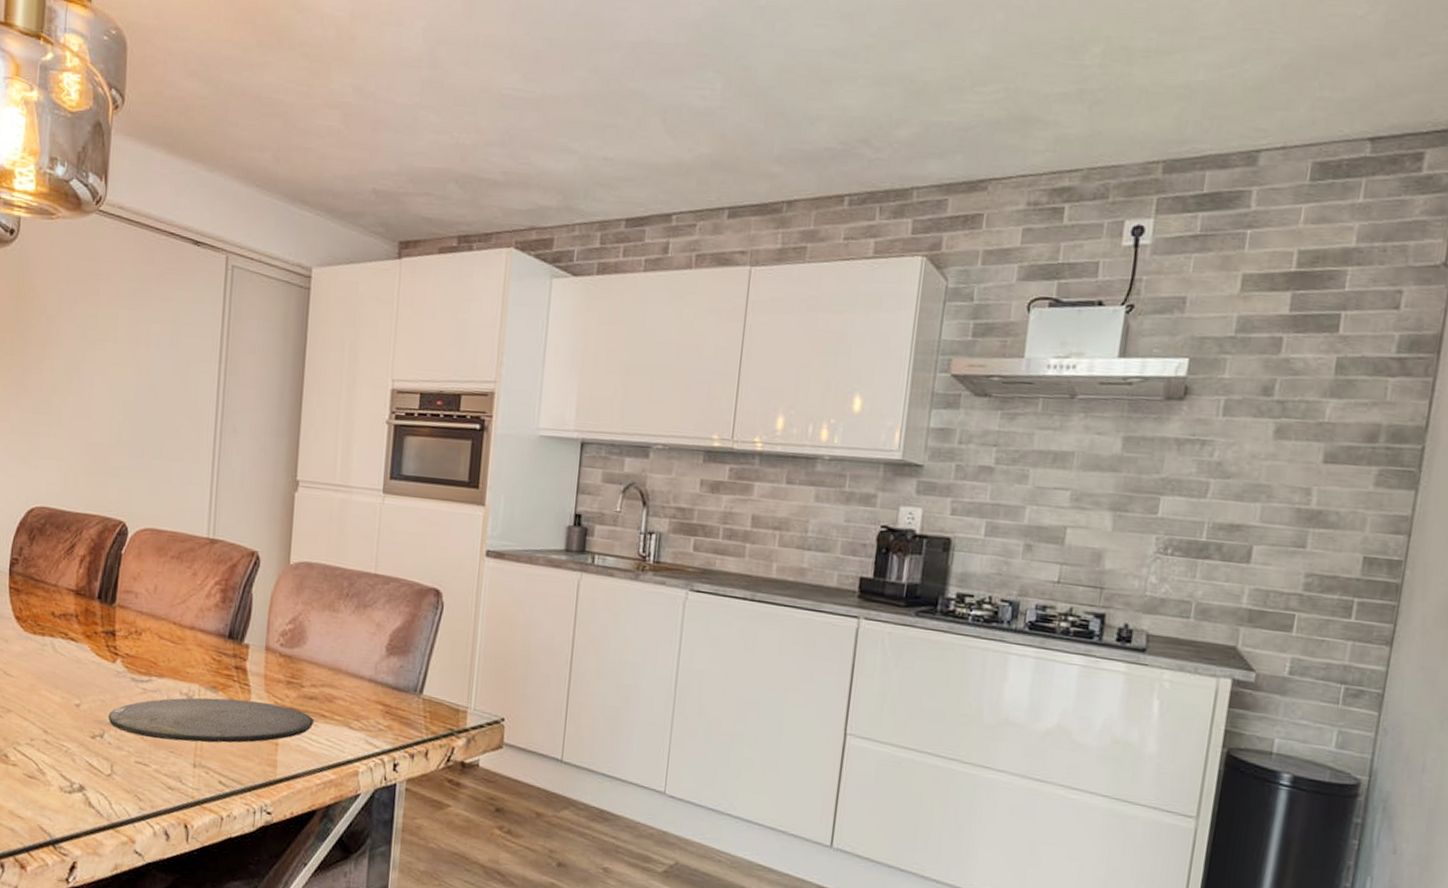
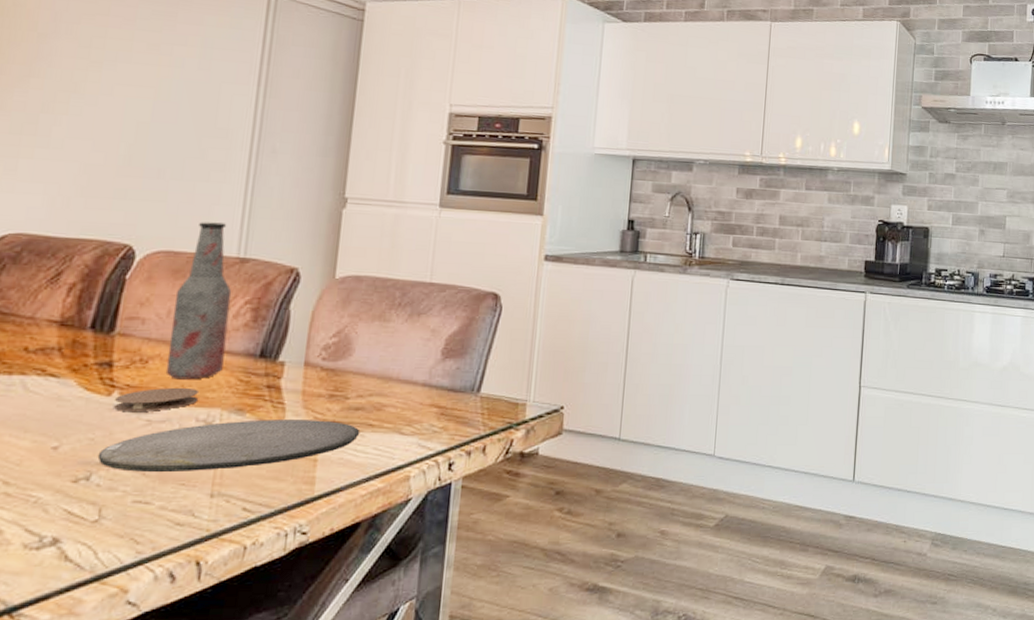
coaster: none [118,659,181,681] -> present [114,387,198,411]
bottle: none [155,501,204,655] -> present [165,222,232,380]

